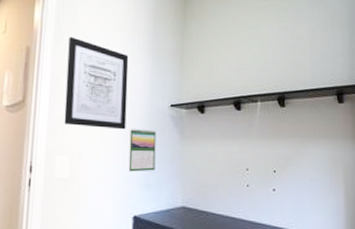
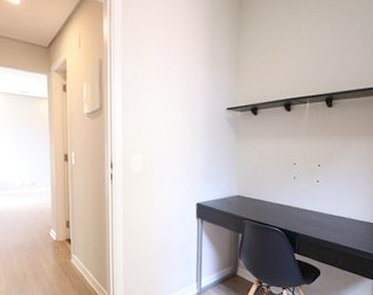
wall art: present [64,37,129,130] -> none [135,48,189,132]
calendar: present [128,128,156,172] -> none [191,129,215,167]

